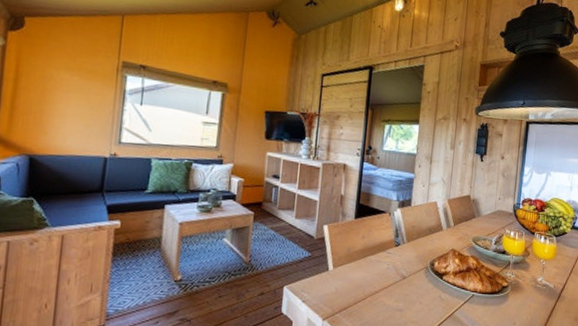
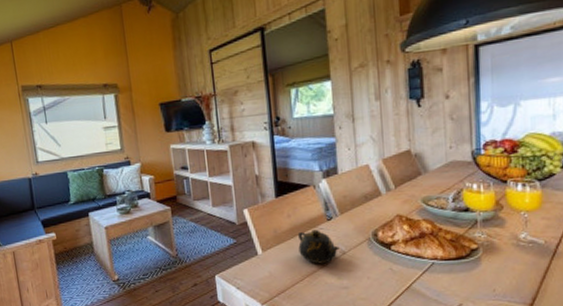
teapot: none [366,253,402,286] -> present [297,230,340,264]

